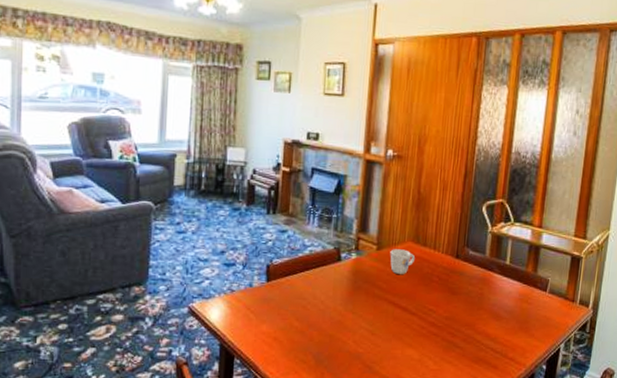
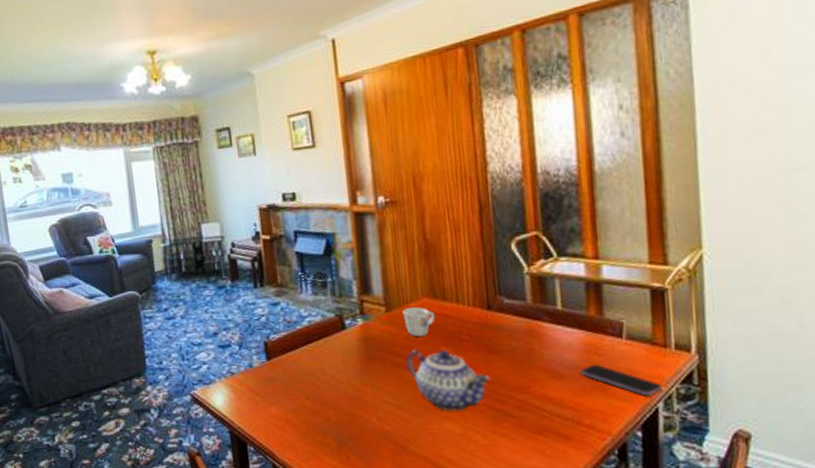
teapot: none [385,285,448,340] -> present [406,350,491,412]
smartphone: none [514,311,566,338] -> present [581,365,663,396]

